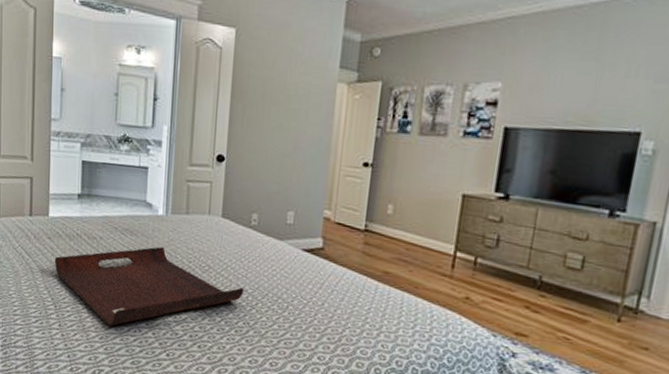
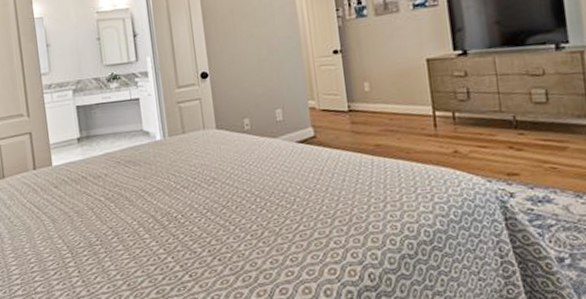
serving tray: present [54,247,245,326] -> none [64,170,252,260]

